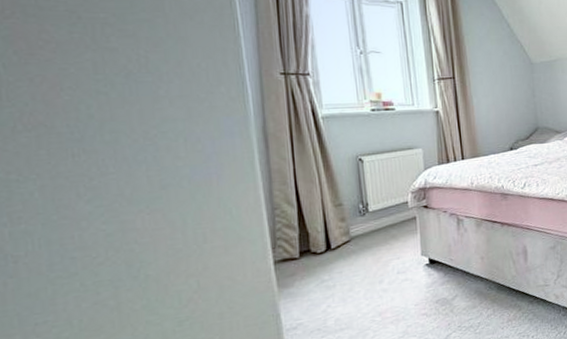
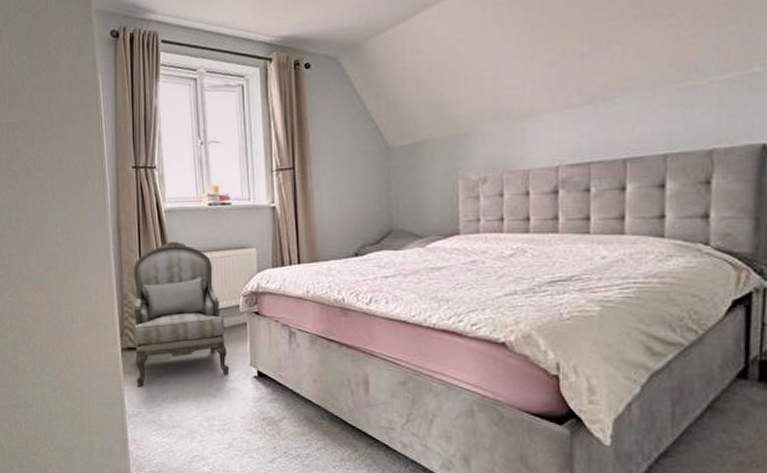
armchair: none [286,146,401,299] -> present [133,241,230,388]

